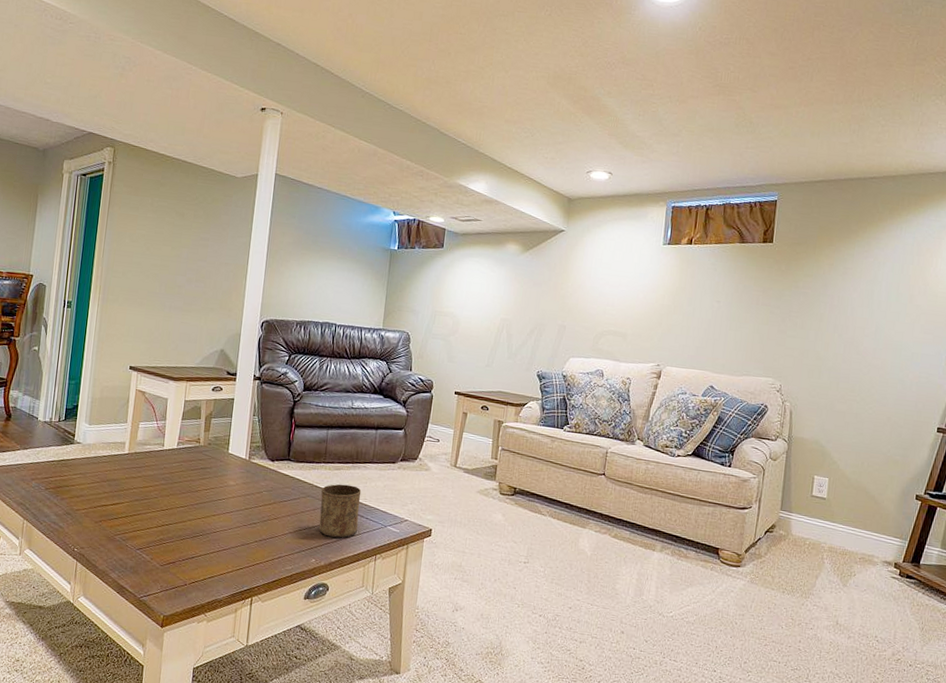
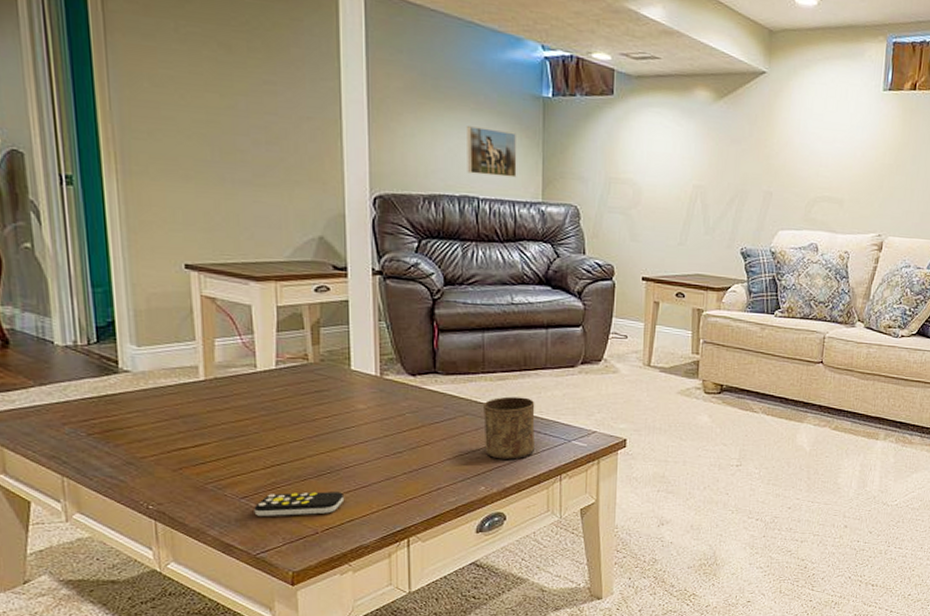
remote control: none [144,548,210,569] -> present [254,491,345,517]
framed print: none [330,270,368,310] -> present [467,126,517,178]

